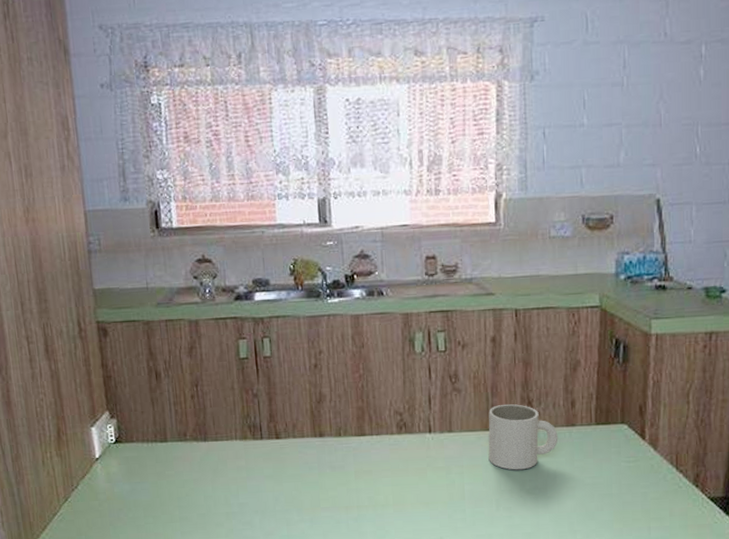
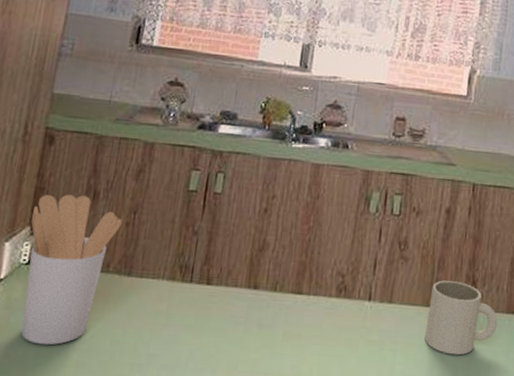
utensil holder: none [107,377,187,507] -> present [21,194,122,345]

